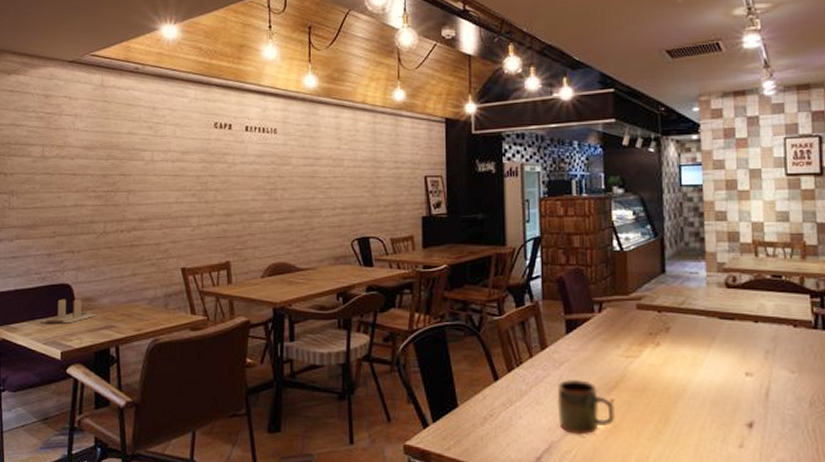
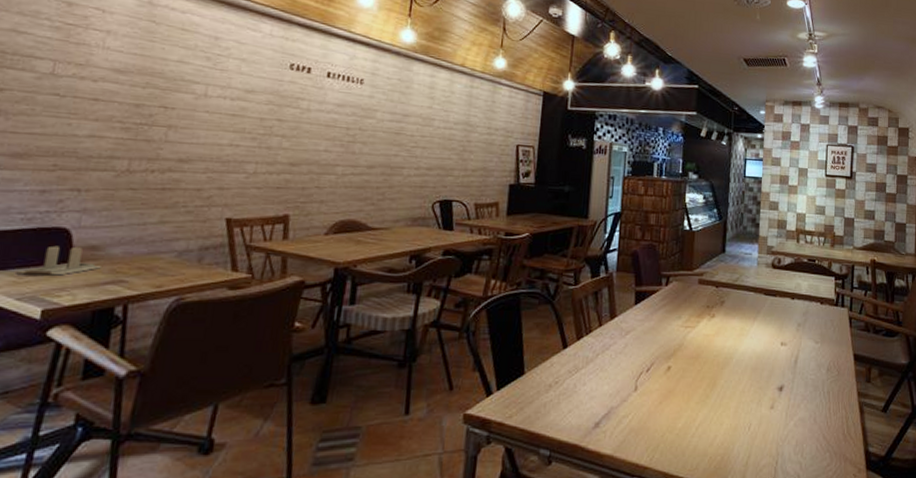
mug: present [557,380,615,435] -> none [619,348,671,401]

